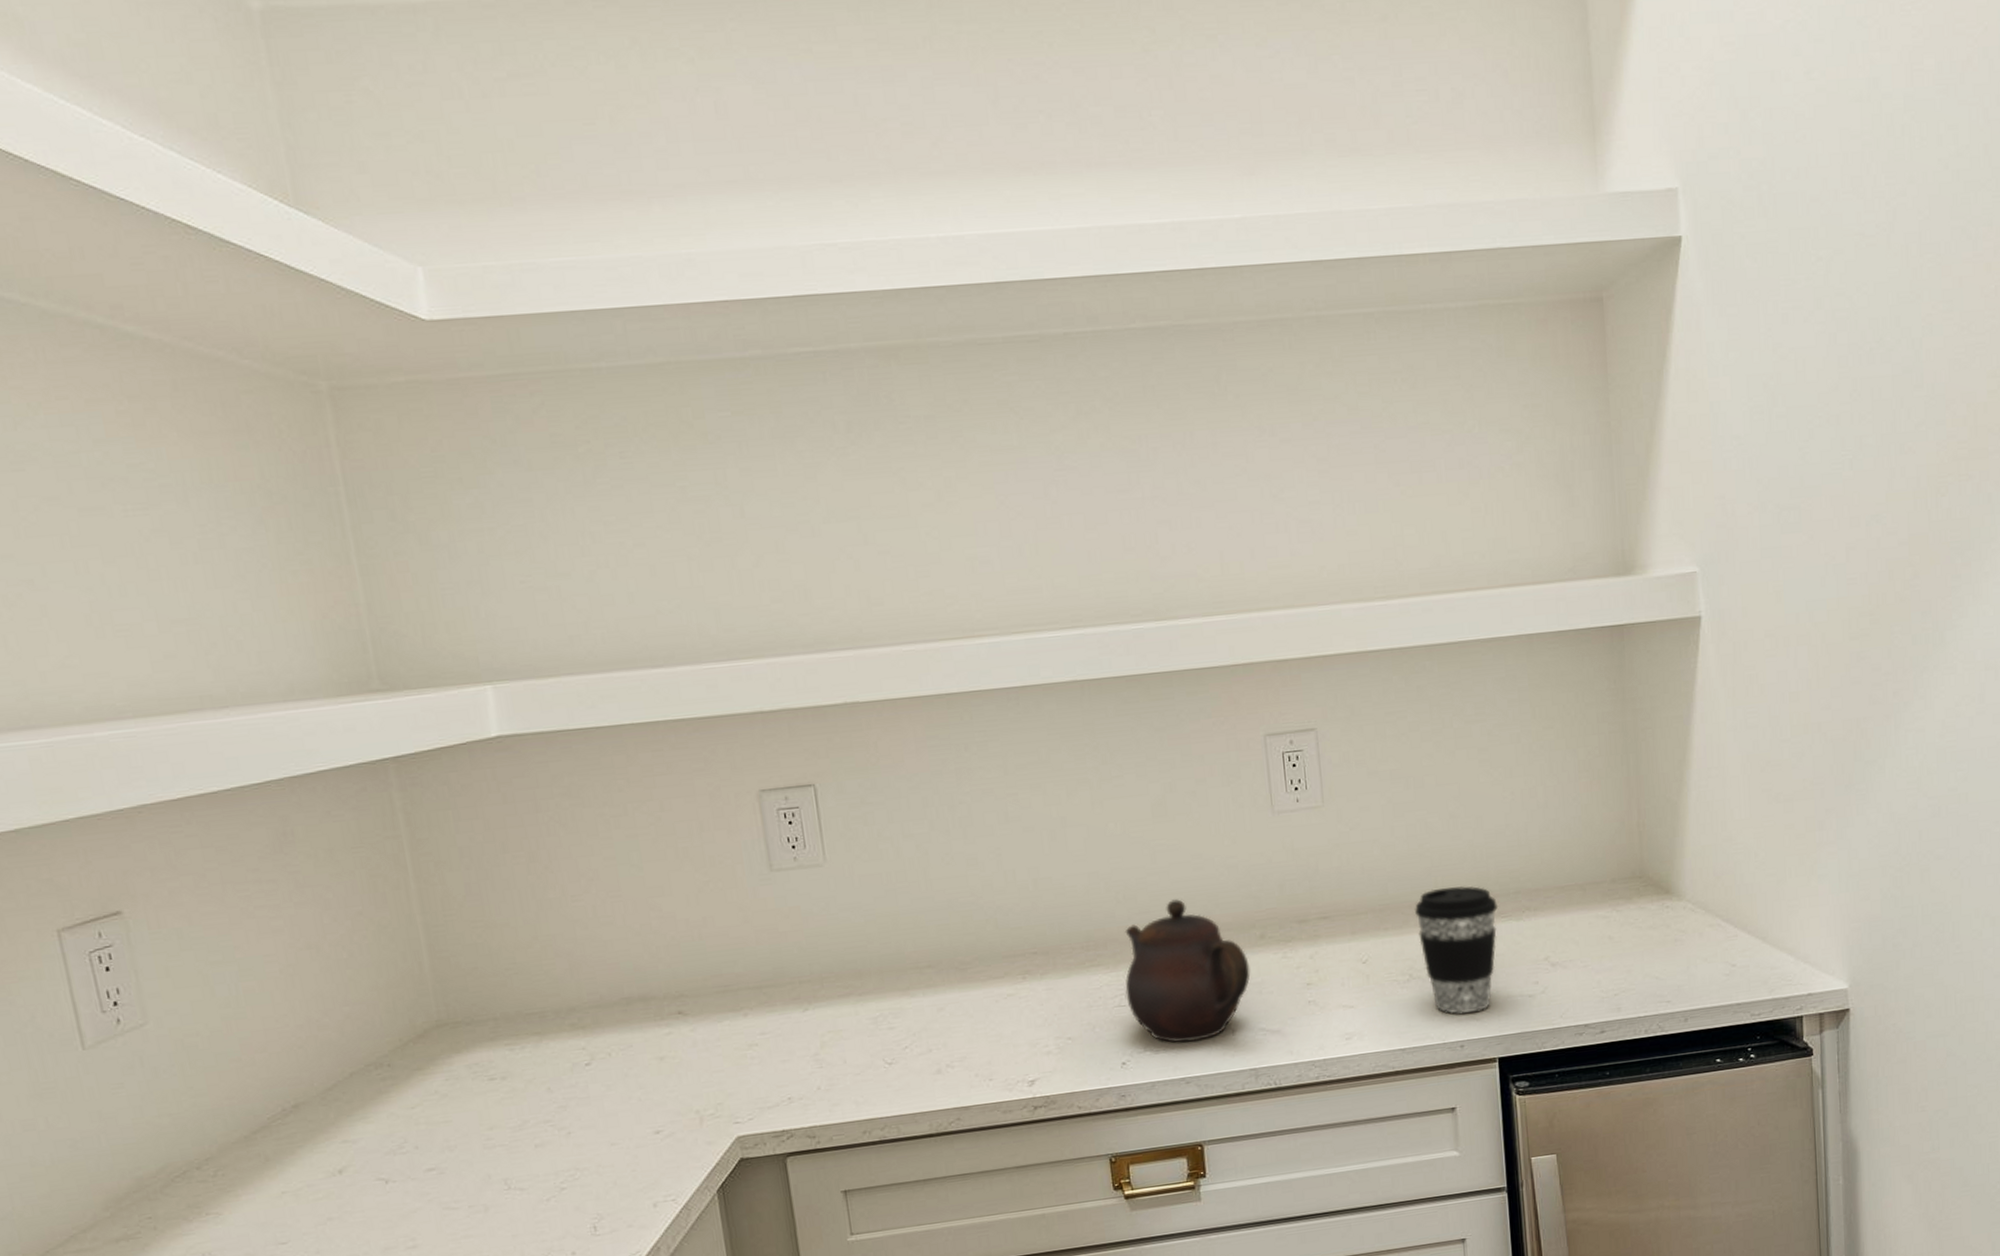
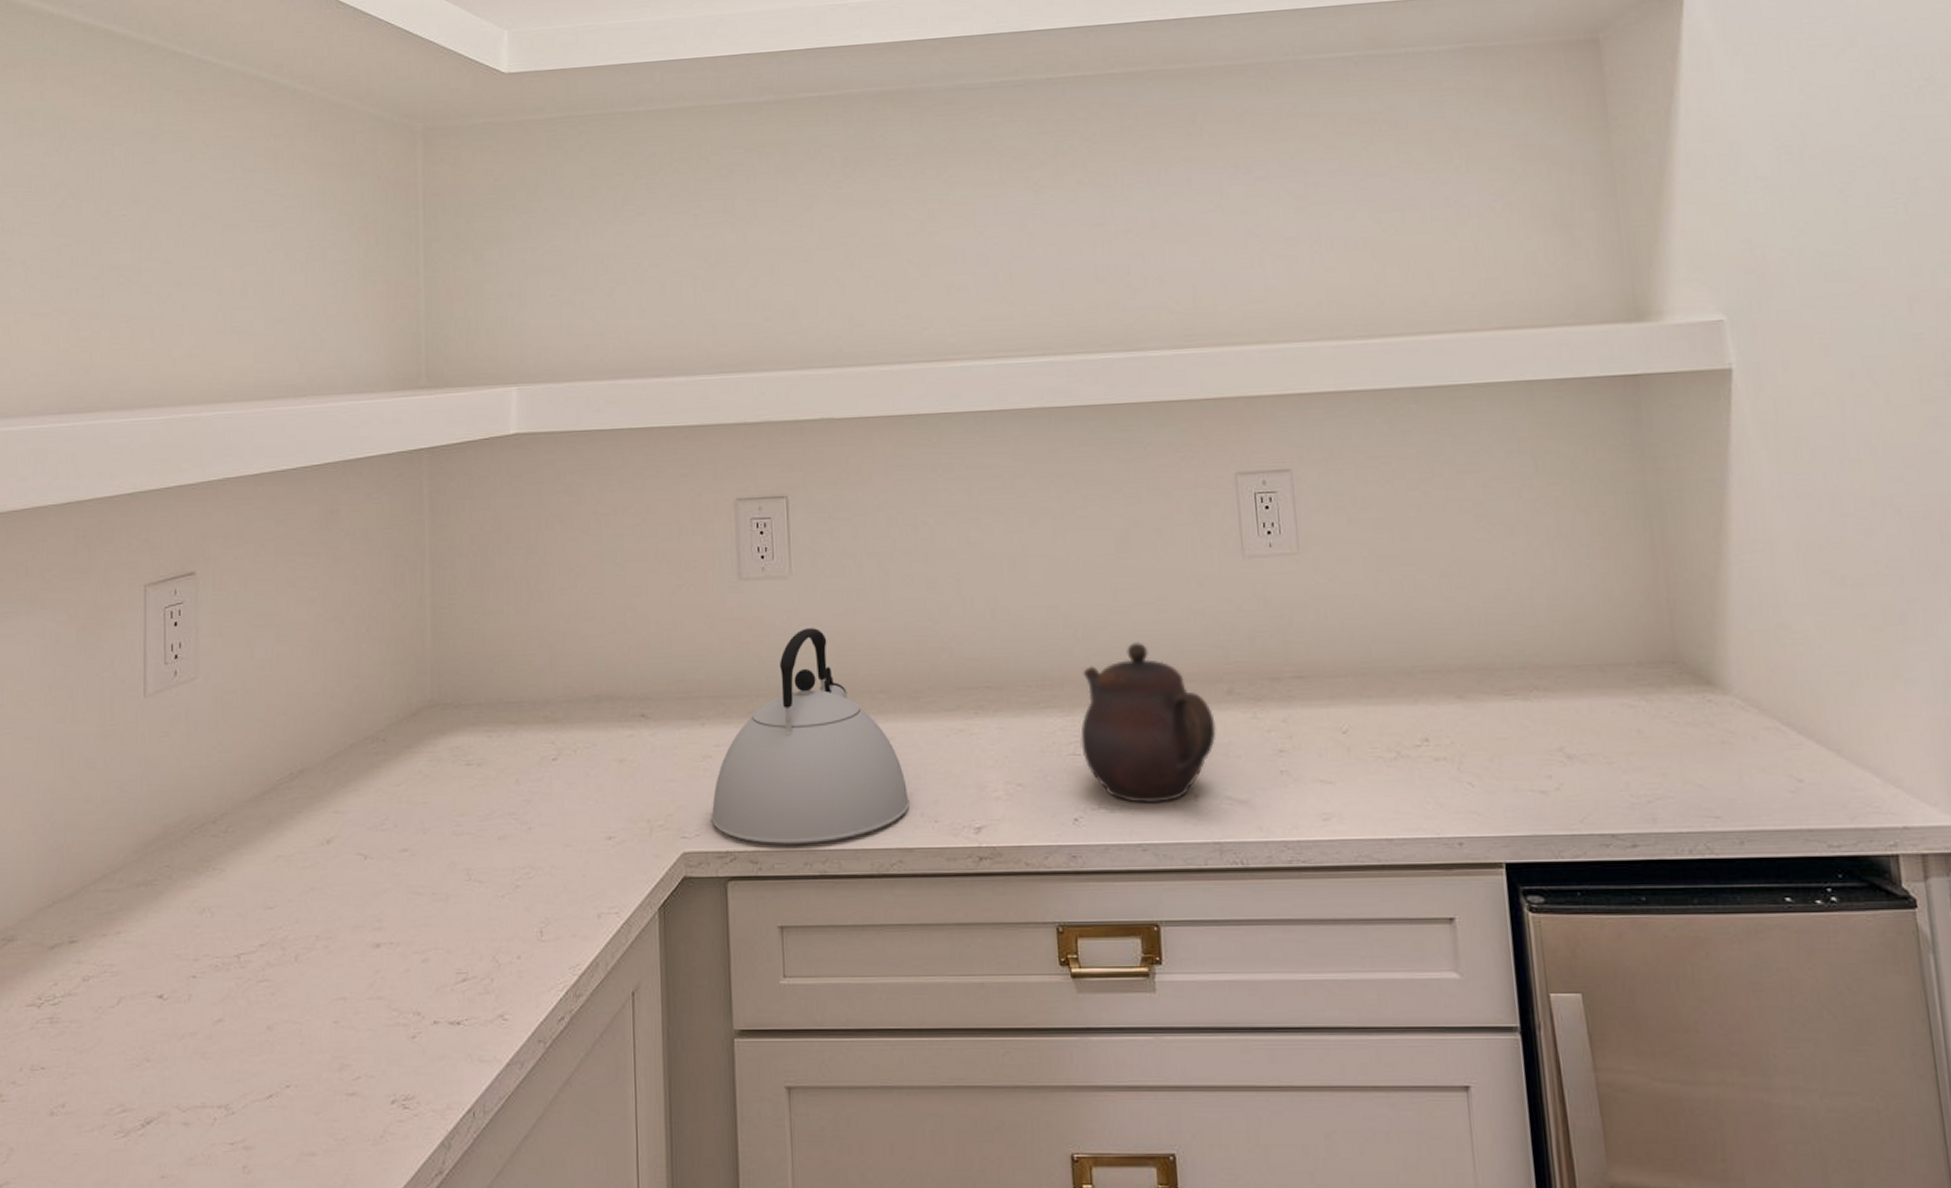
kettle: none [763,912,964,1119] -> present [711,628,910,844]
coffee cup: present [1415,886,1499,1014] -> none [1402,655,1501,804]

